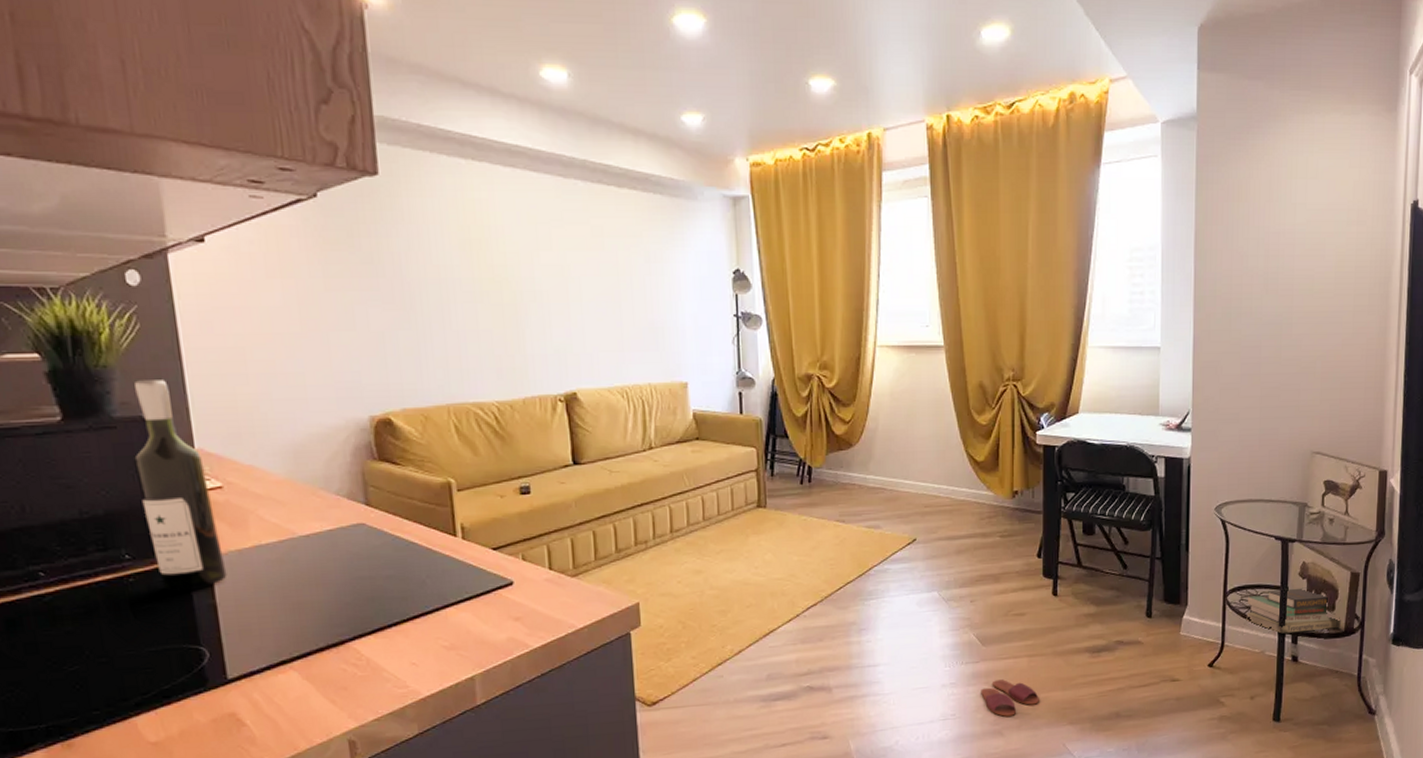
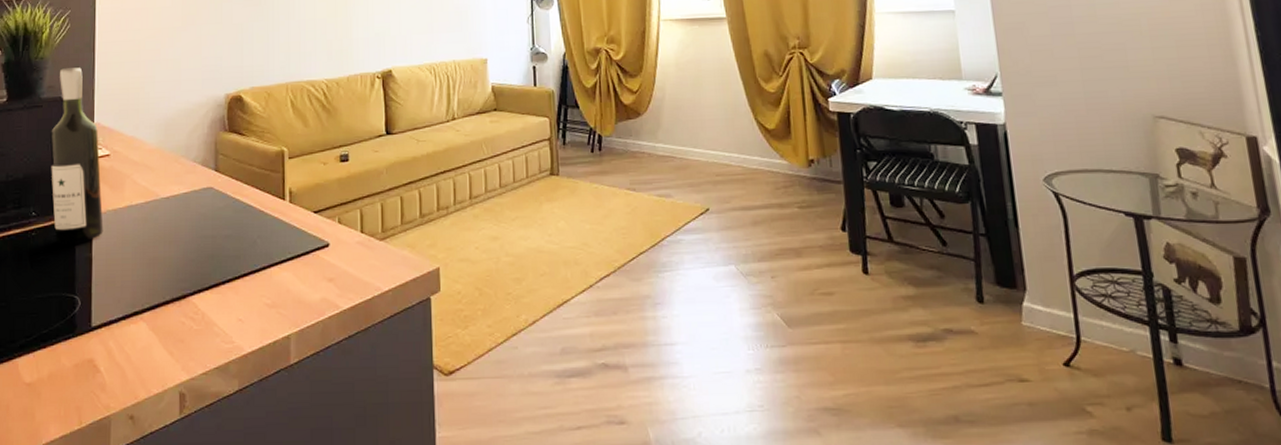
slippers: present [981,679,1039,717] -> none [790,368,859,412]
books: present [1246,587,1341,634] -> none [1101,273,1234,330]

